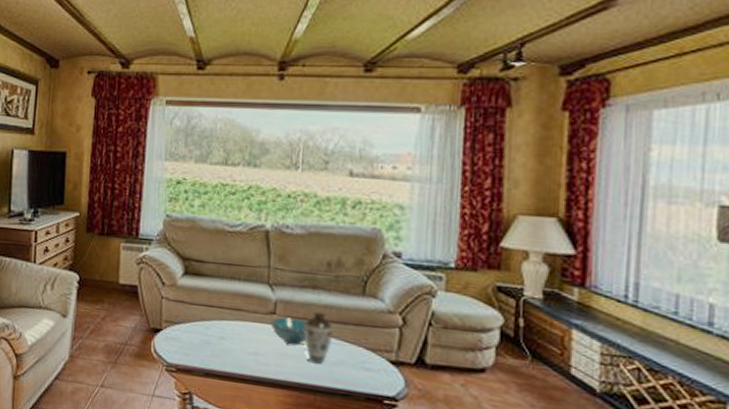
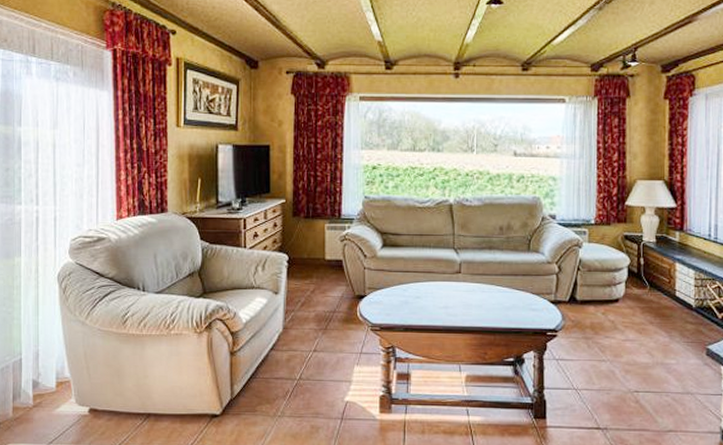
decorative bowl: present [270,317,307,346] -> none [457,275,486,297]
decorative vase: present [304,311,333,364] -> none [484,268,506,310]

